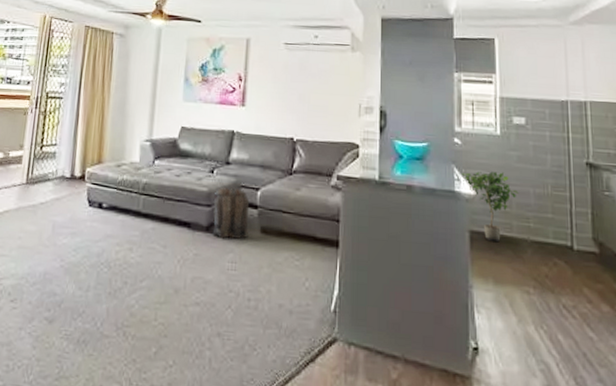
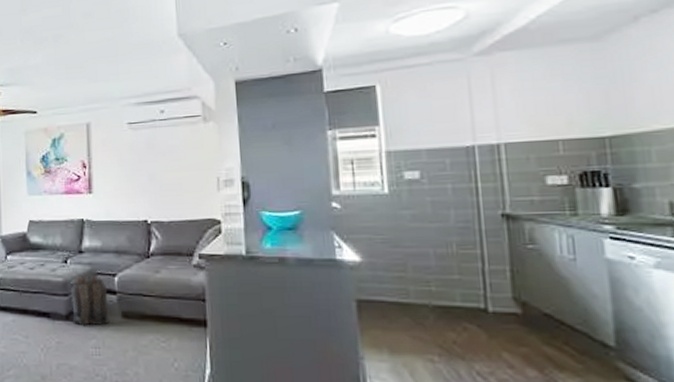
potted plant: present [460,171,519,243] -> none [341,234,416,310]

